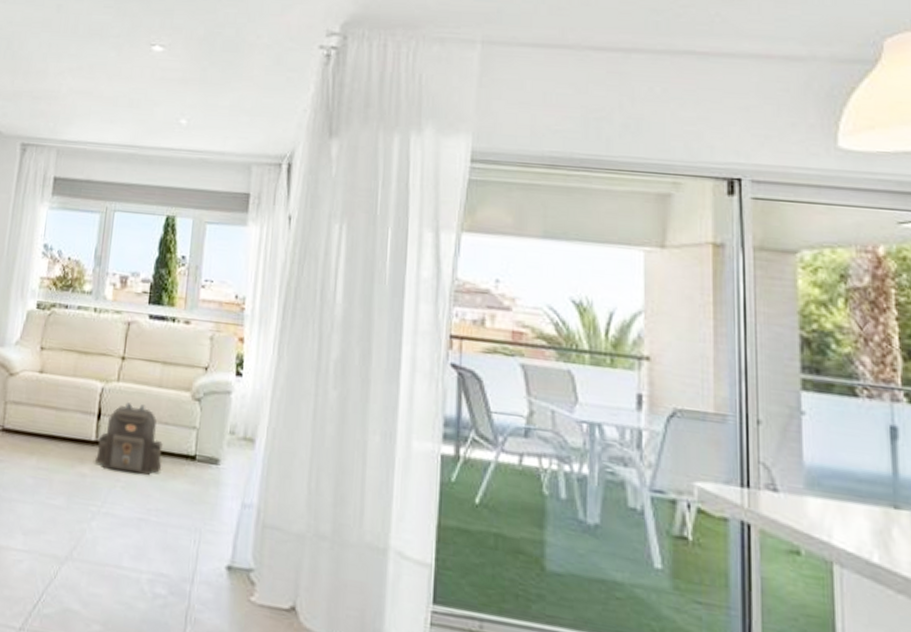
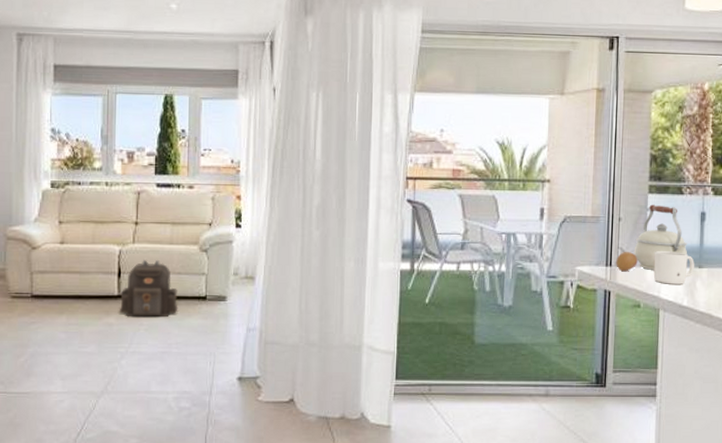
fruit: none [756,468,792,498] -> present [616,251,638,271]
kettle: none [784,406,874,502] -> present [633,204,688,270]
mug: none [817,473,886,530] -> present [653,250,694,284]

